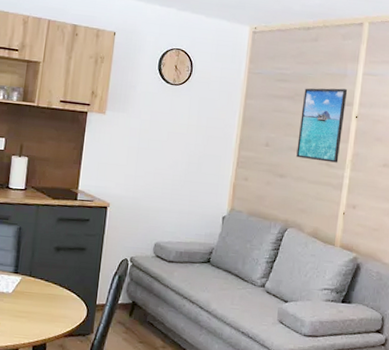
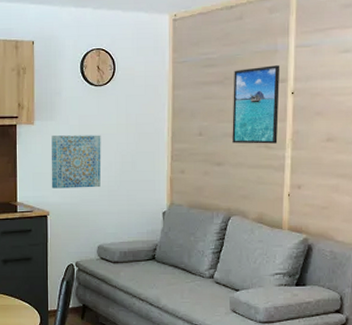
wall art: none [115,128,171,185] -> present [51,135,101,189]

